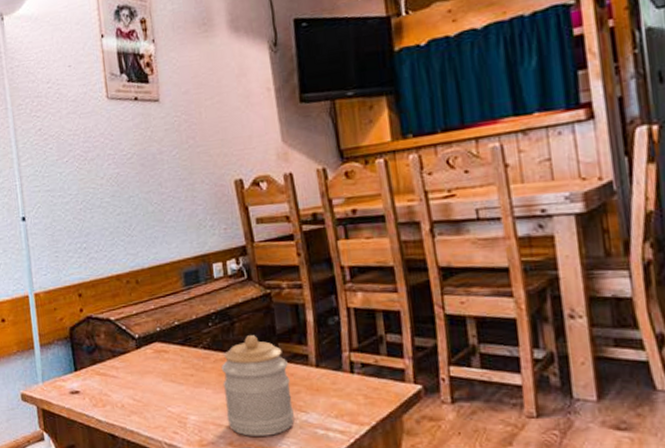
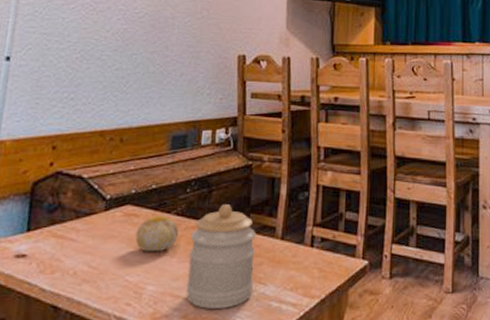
fruit: none [168,351,209,385] -> present [135,216,178,252]

